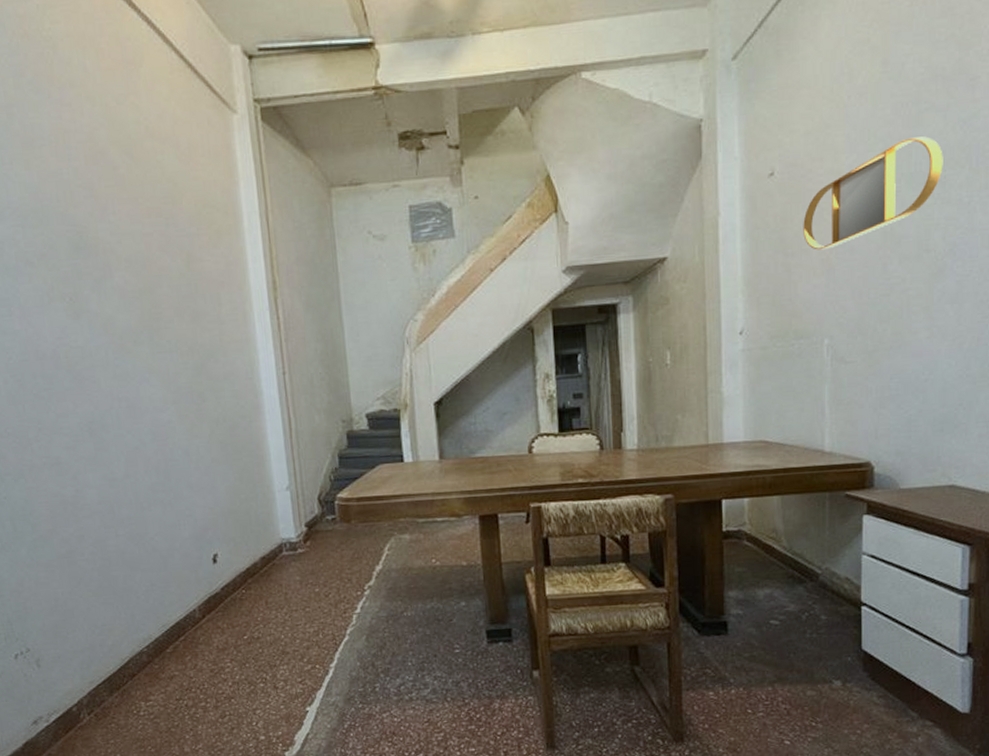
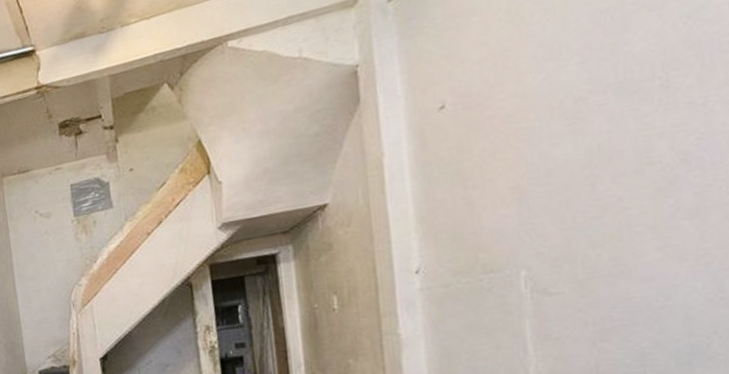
home mirror: present [803,136,943,250] -> none [484,40,664,178]

